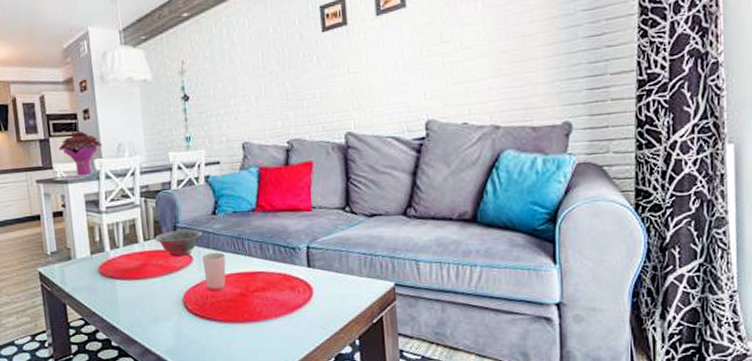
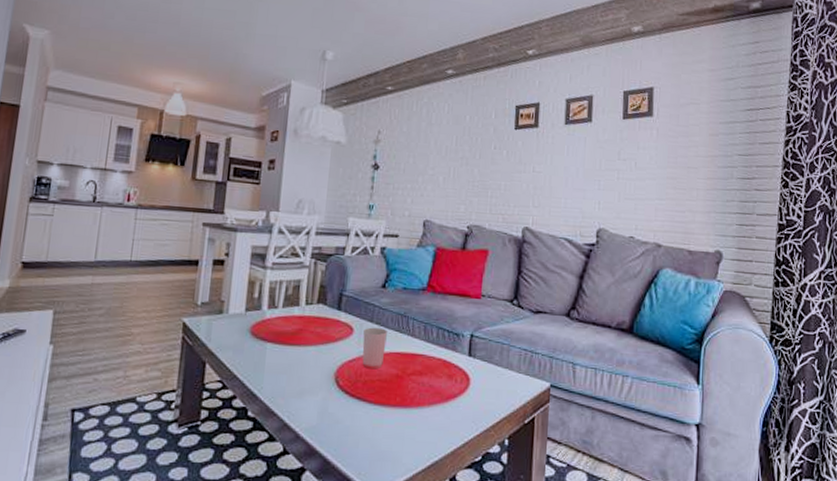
flower bouquet: present [58,131,103,176] -> none [234,180,282,227]
decorative bowl: present [155,229,203,257] -> none [317,298,369,327]

